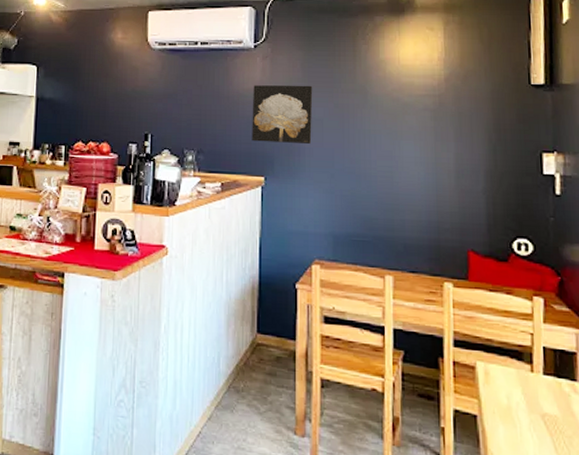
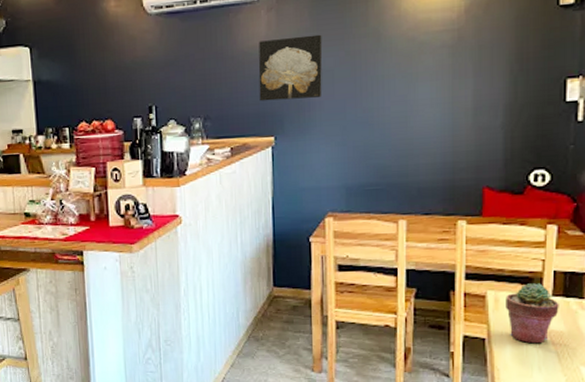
potted succulent: none [496,358,552,426] -> present [506,283,559,343]

